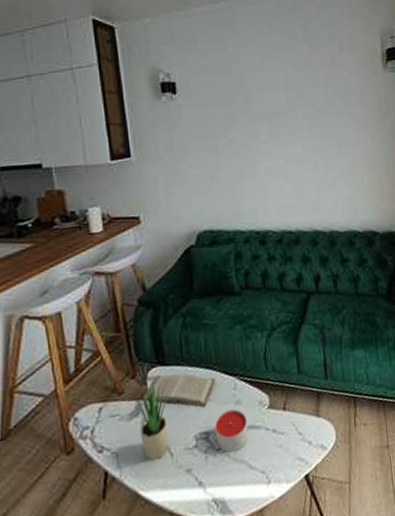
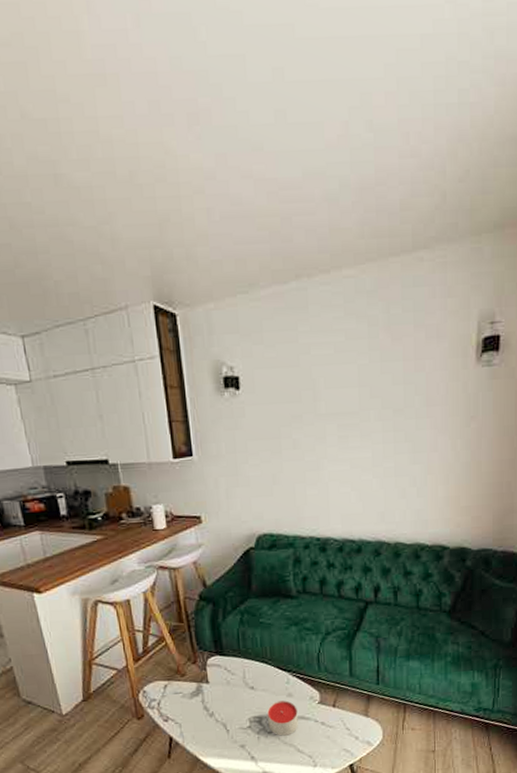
potted plant: present [137,382,168,462] -> none [197,669,226,735]
book: present [144,374,216,407] -> none [204,663,270,695]

